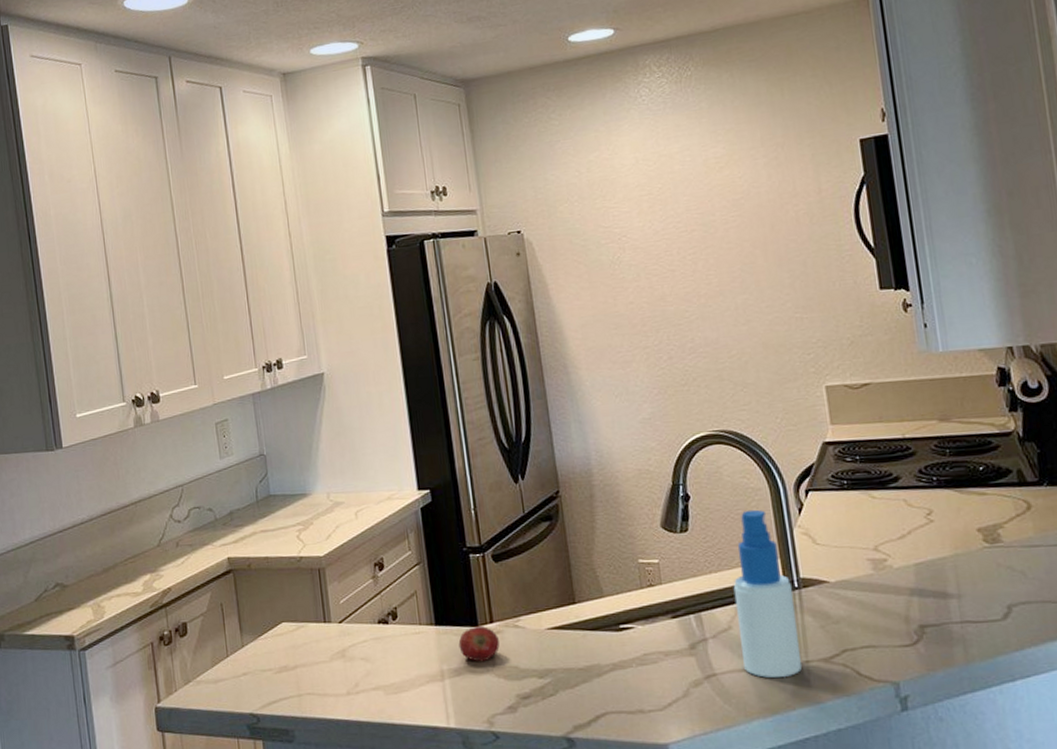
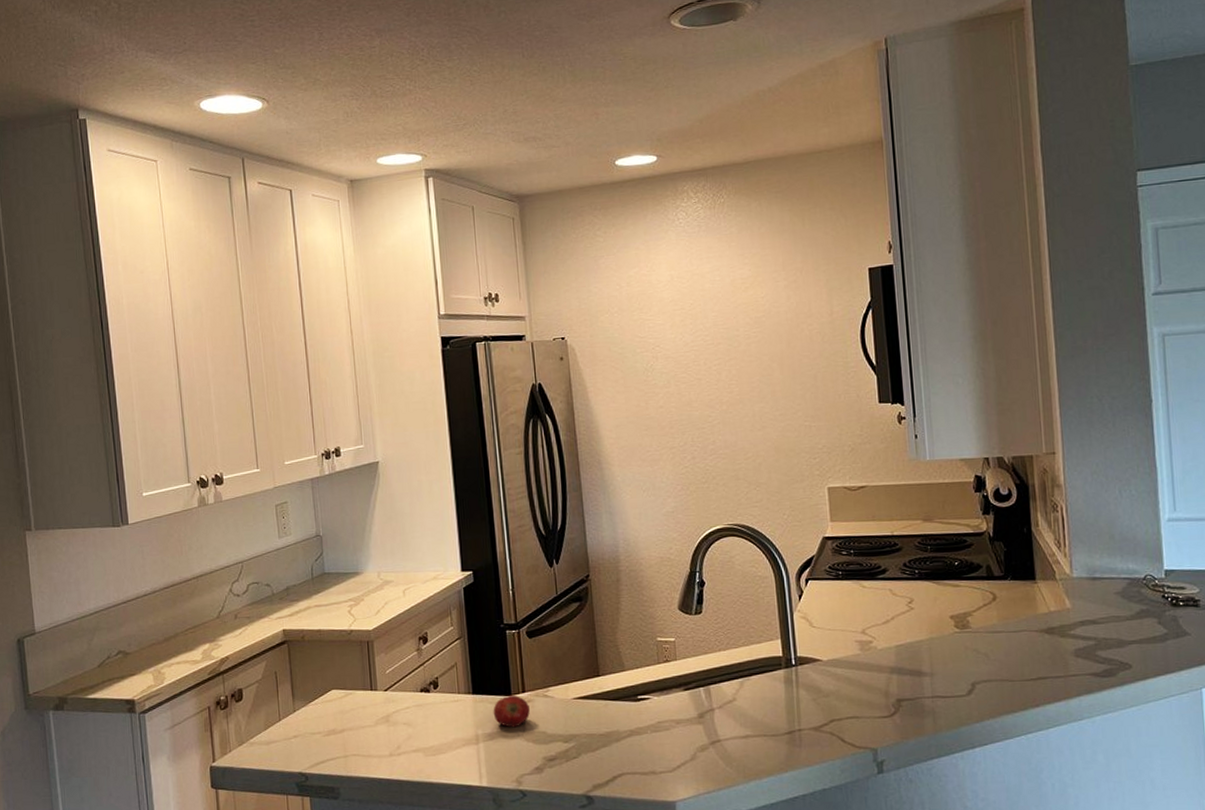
spray bottle: present [733,509,803,678] -> none [739,595,796,744]

